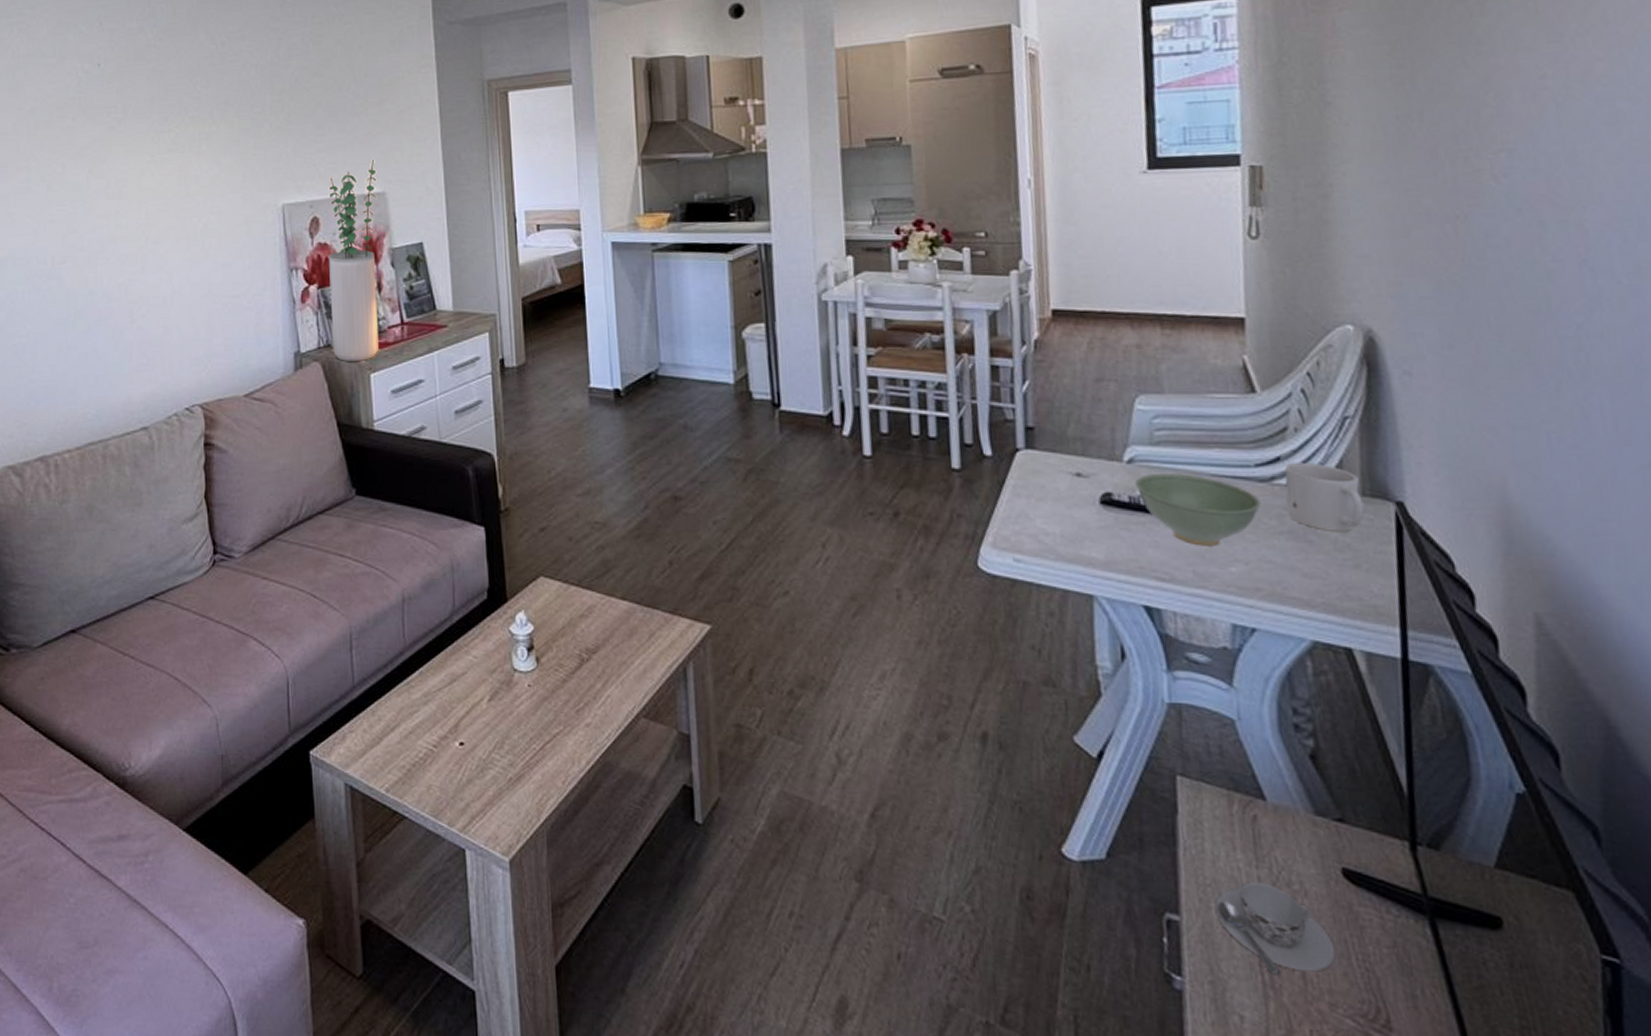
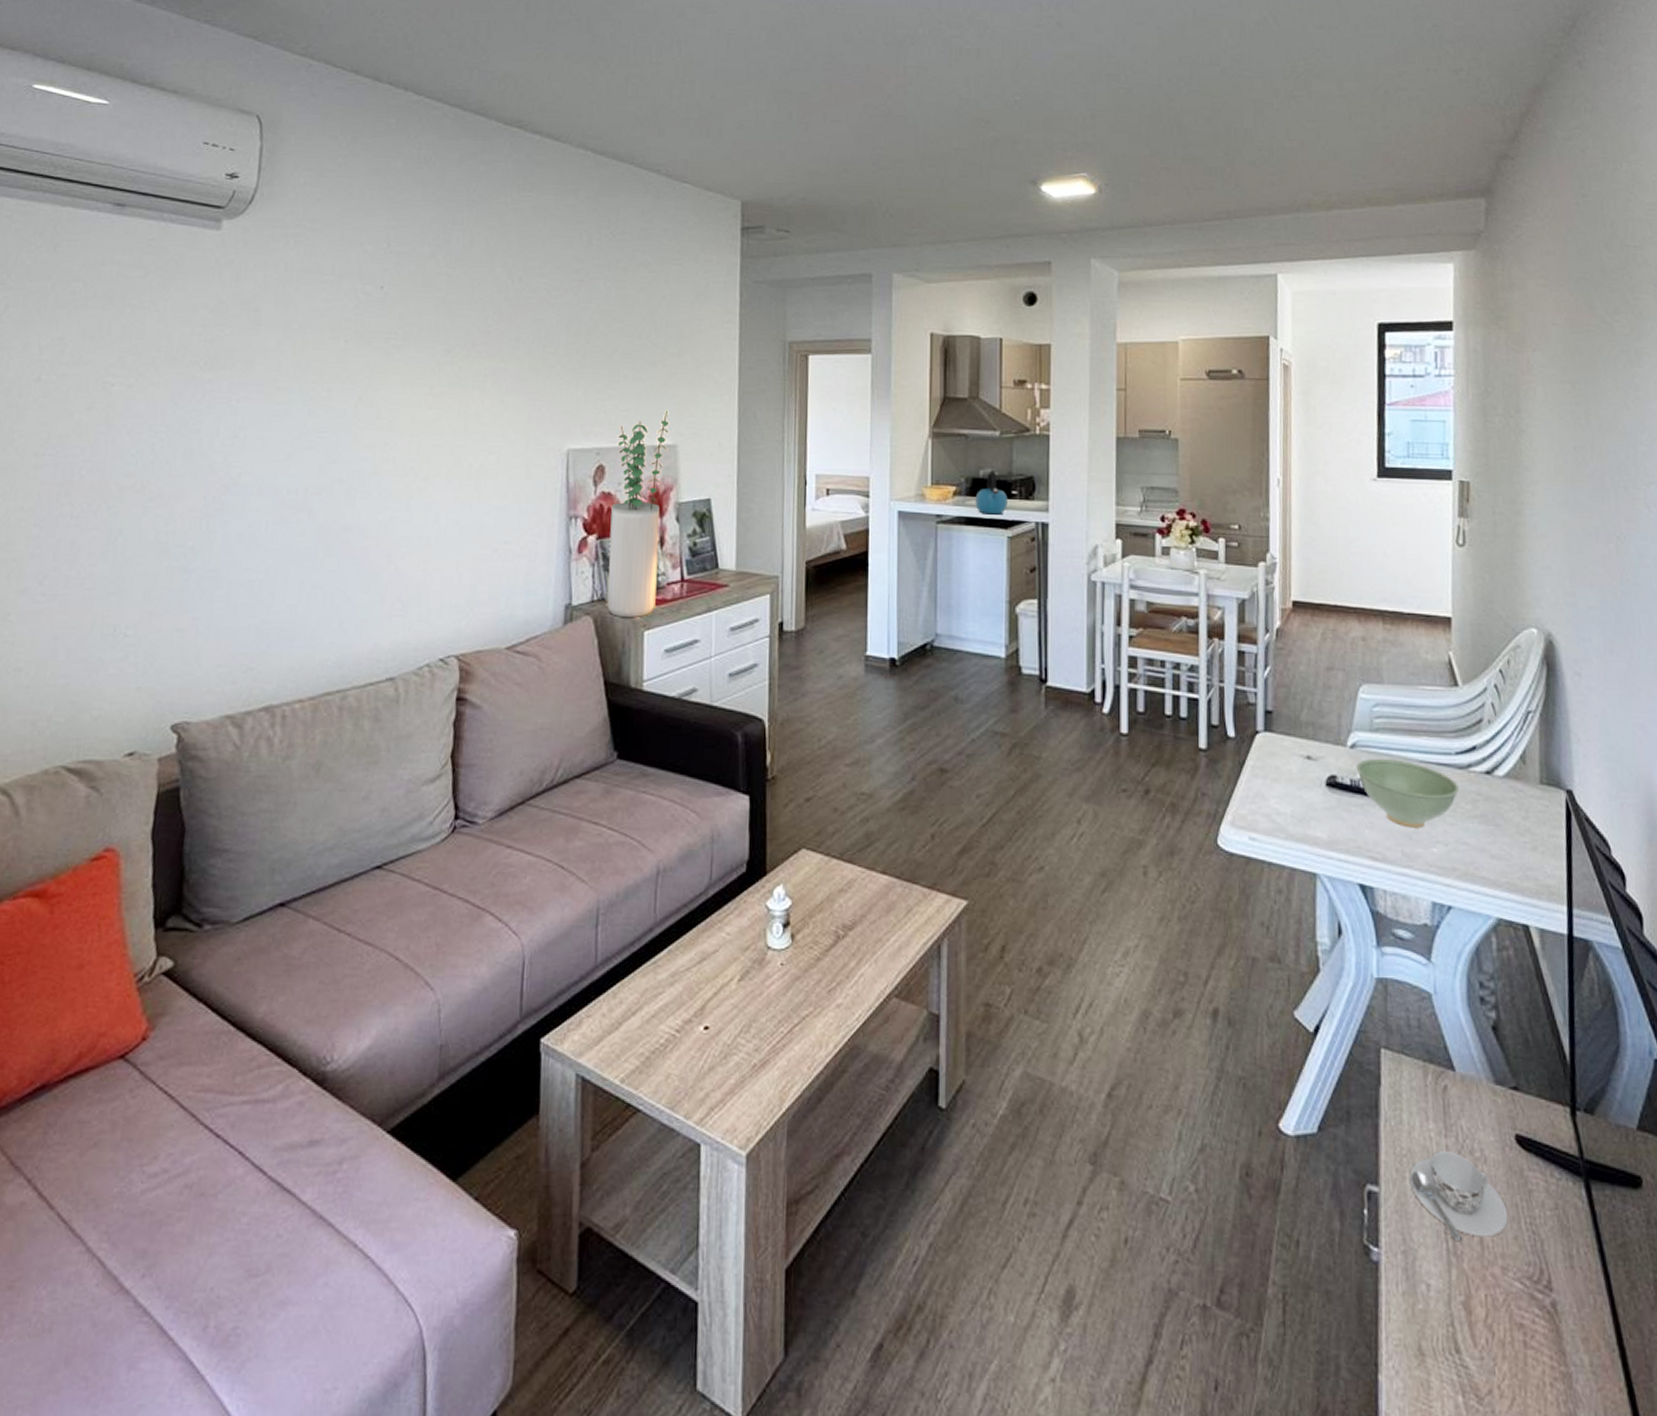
kettle: none [691,194,726,239] -> present [975,470,1008,515]
mug: present [1284,463,1364,531] -> none [1479,752,1542,816]

